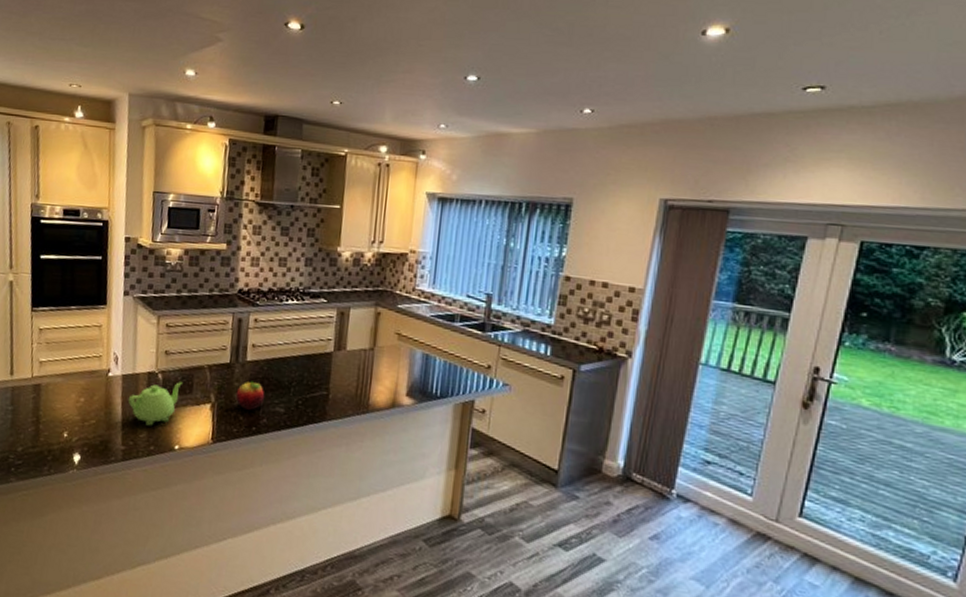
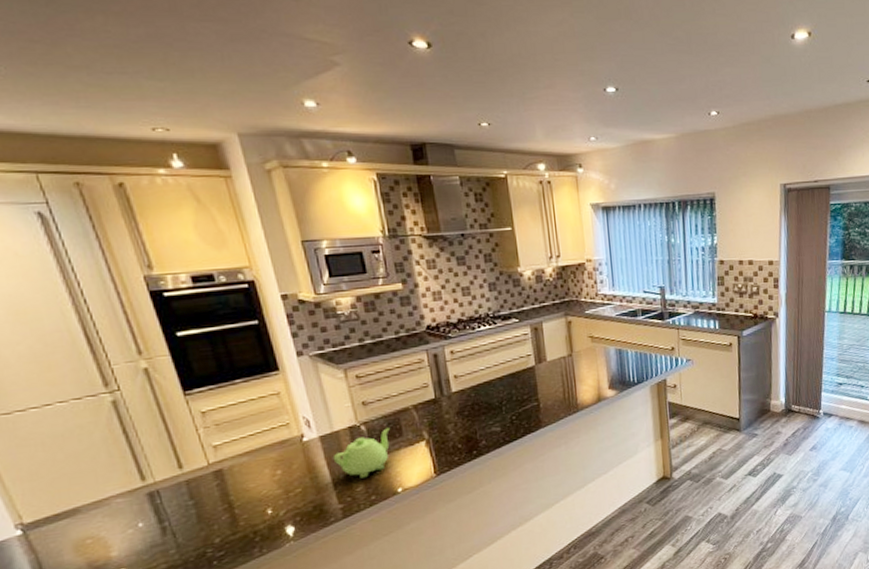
fruit: present [235,381,265,410] -> none [448,409,479,437]

